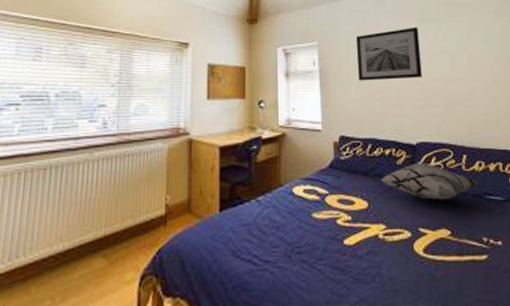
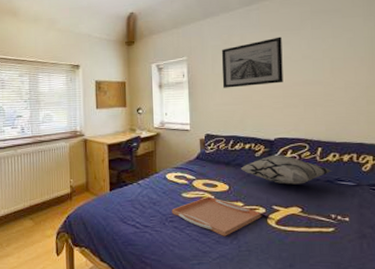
serving tray: none [299,217,408,272] -> present [171,196,262,236]

